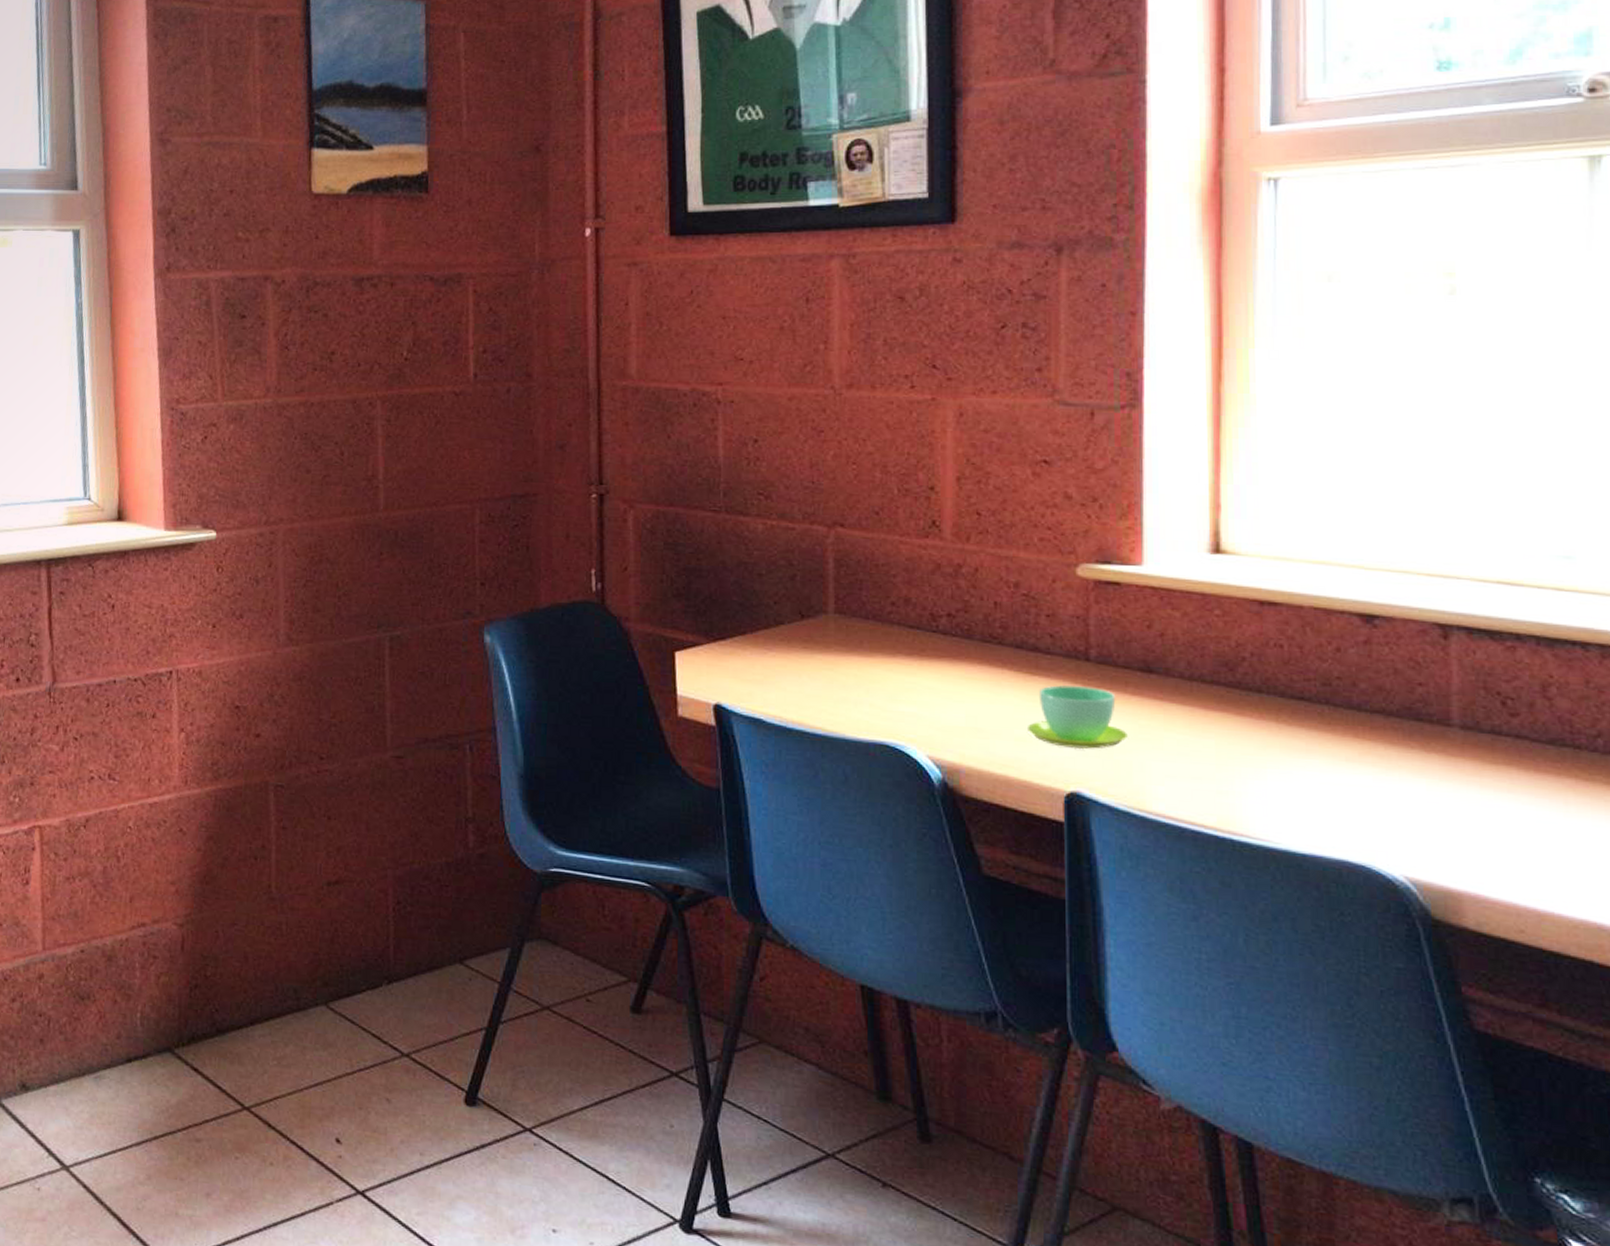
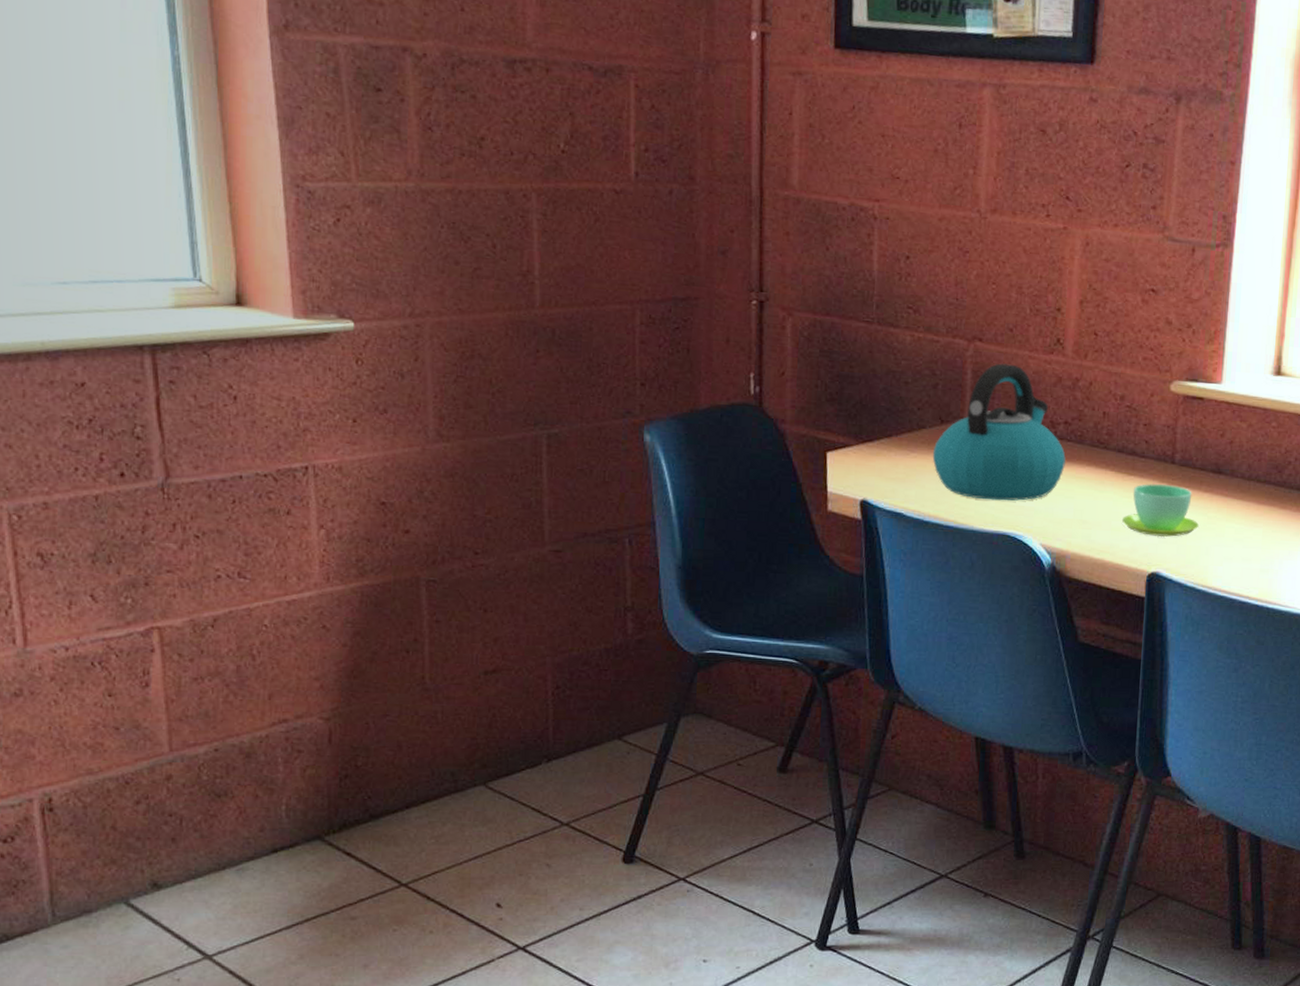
kettle: none [793,550,951,706] -> present [932,363,1066,501]

